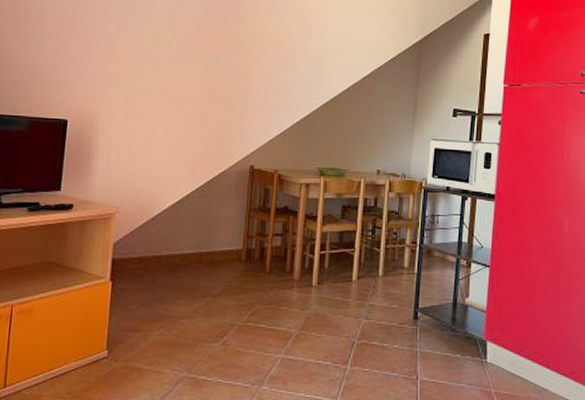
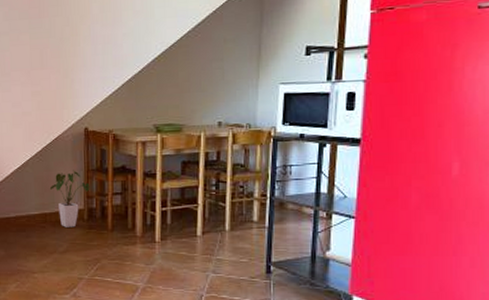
house plant: none [208,208,251,269] -> present [49,170,90,227]

